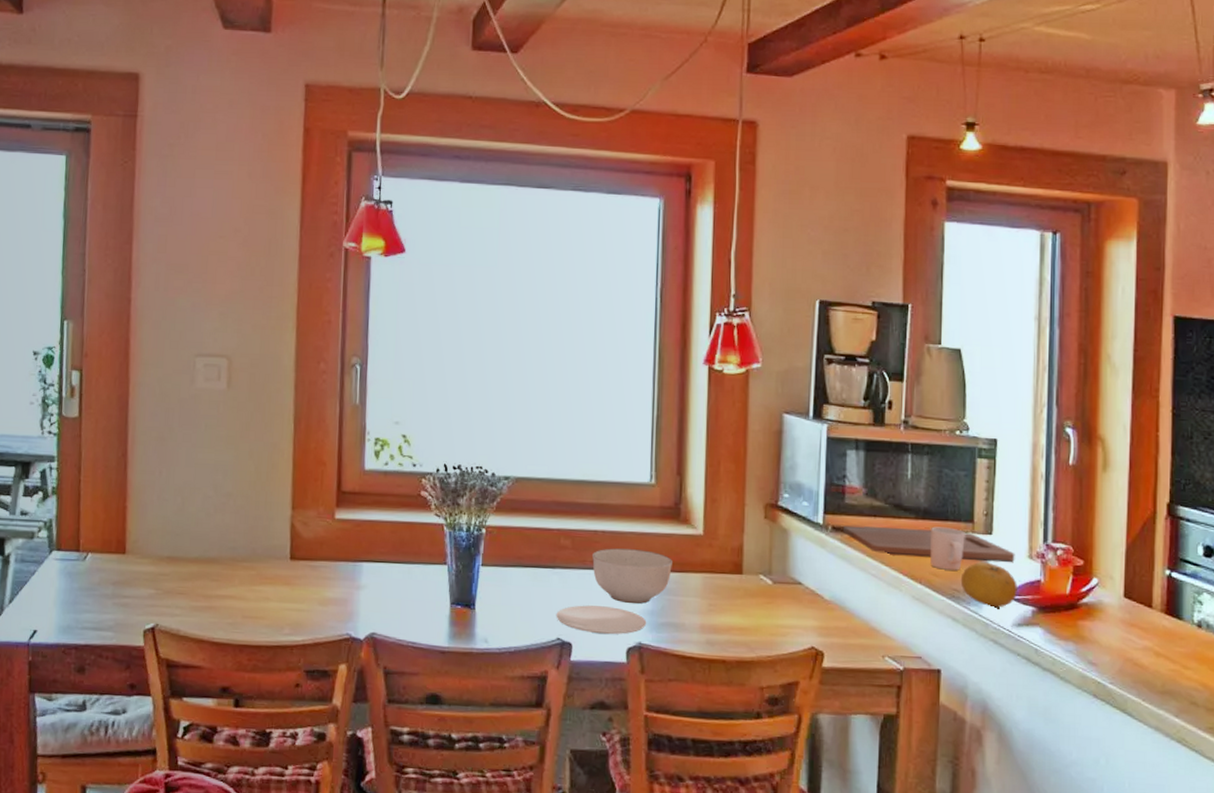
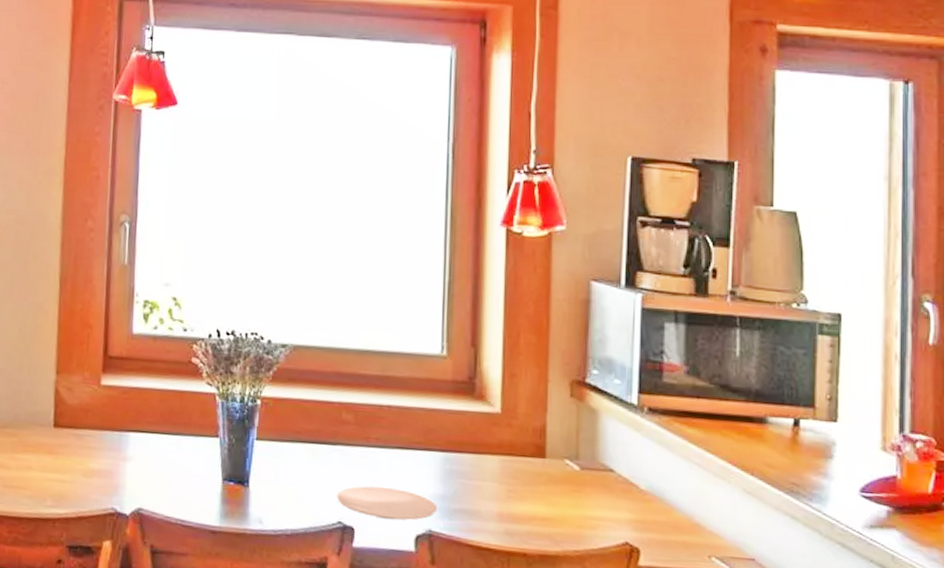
bowl: present [592,548,674,604] -> none [377,425,468,487]
cutting board: present [842,525,1015,562] -> none [660,407,865,454]
mug: present [930,526,965,571] -> none [764,411,805,462]
fruit: present [960,561,1017,607] -> none [800,452,869,506]

